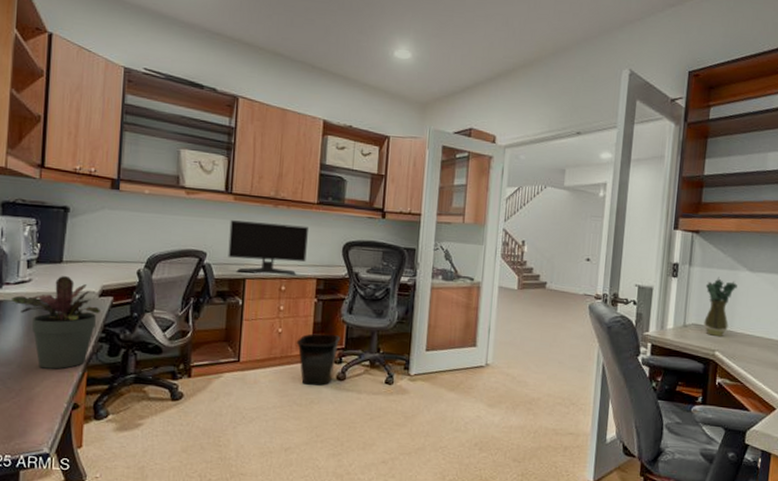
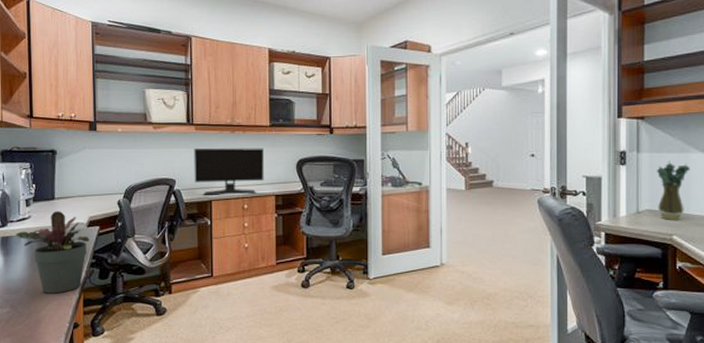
waste bin: present [296,333,341,386] -> none [262,246,302,294]

